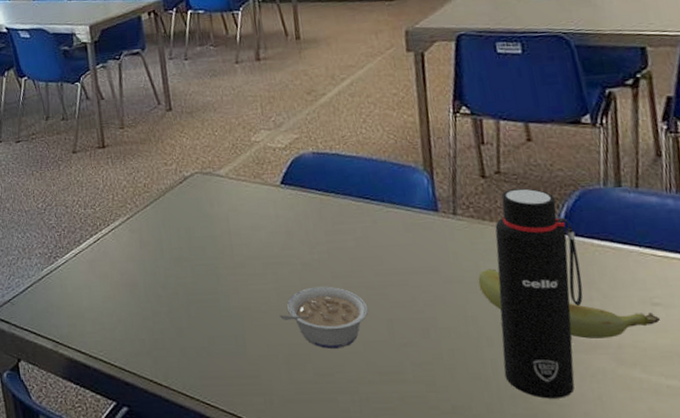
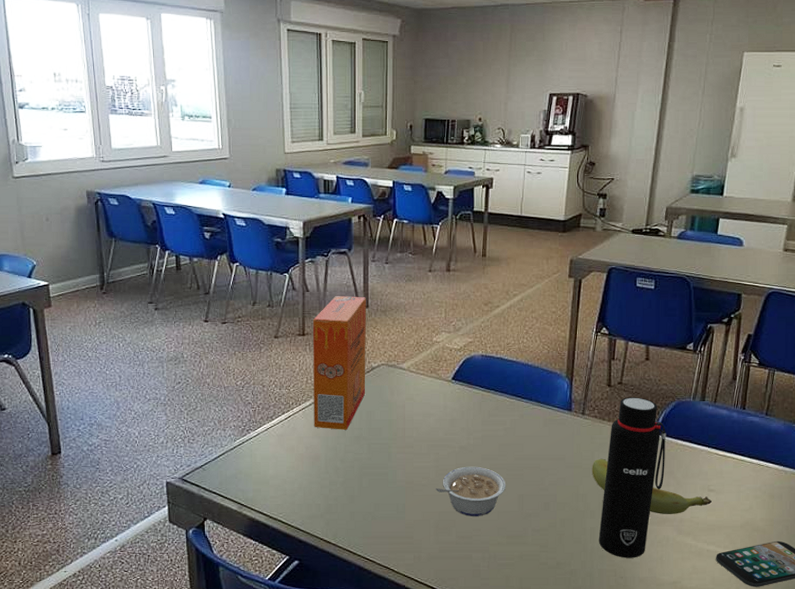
cereal box: none [111,99,181,251] -> present [312,295,367,430]

